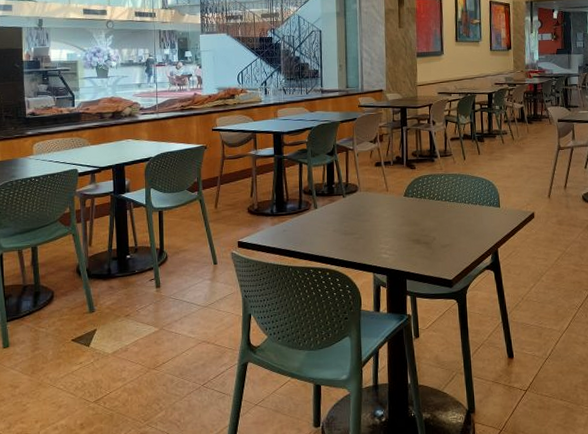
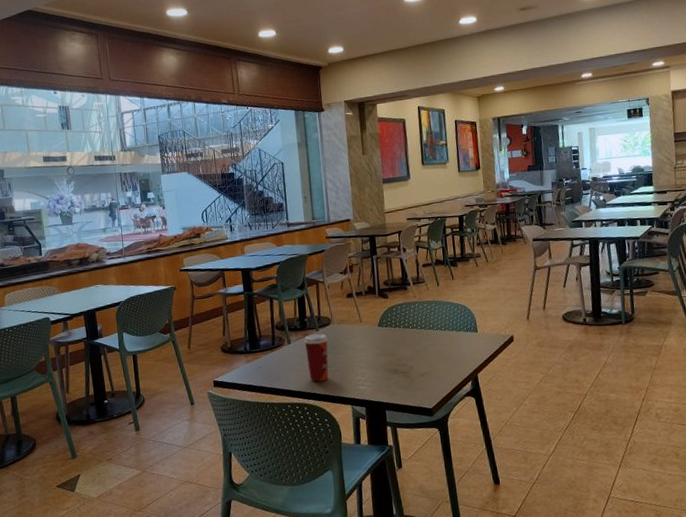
paper cup: none [330,200,354,248] -> present [304,333,329,382]

